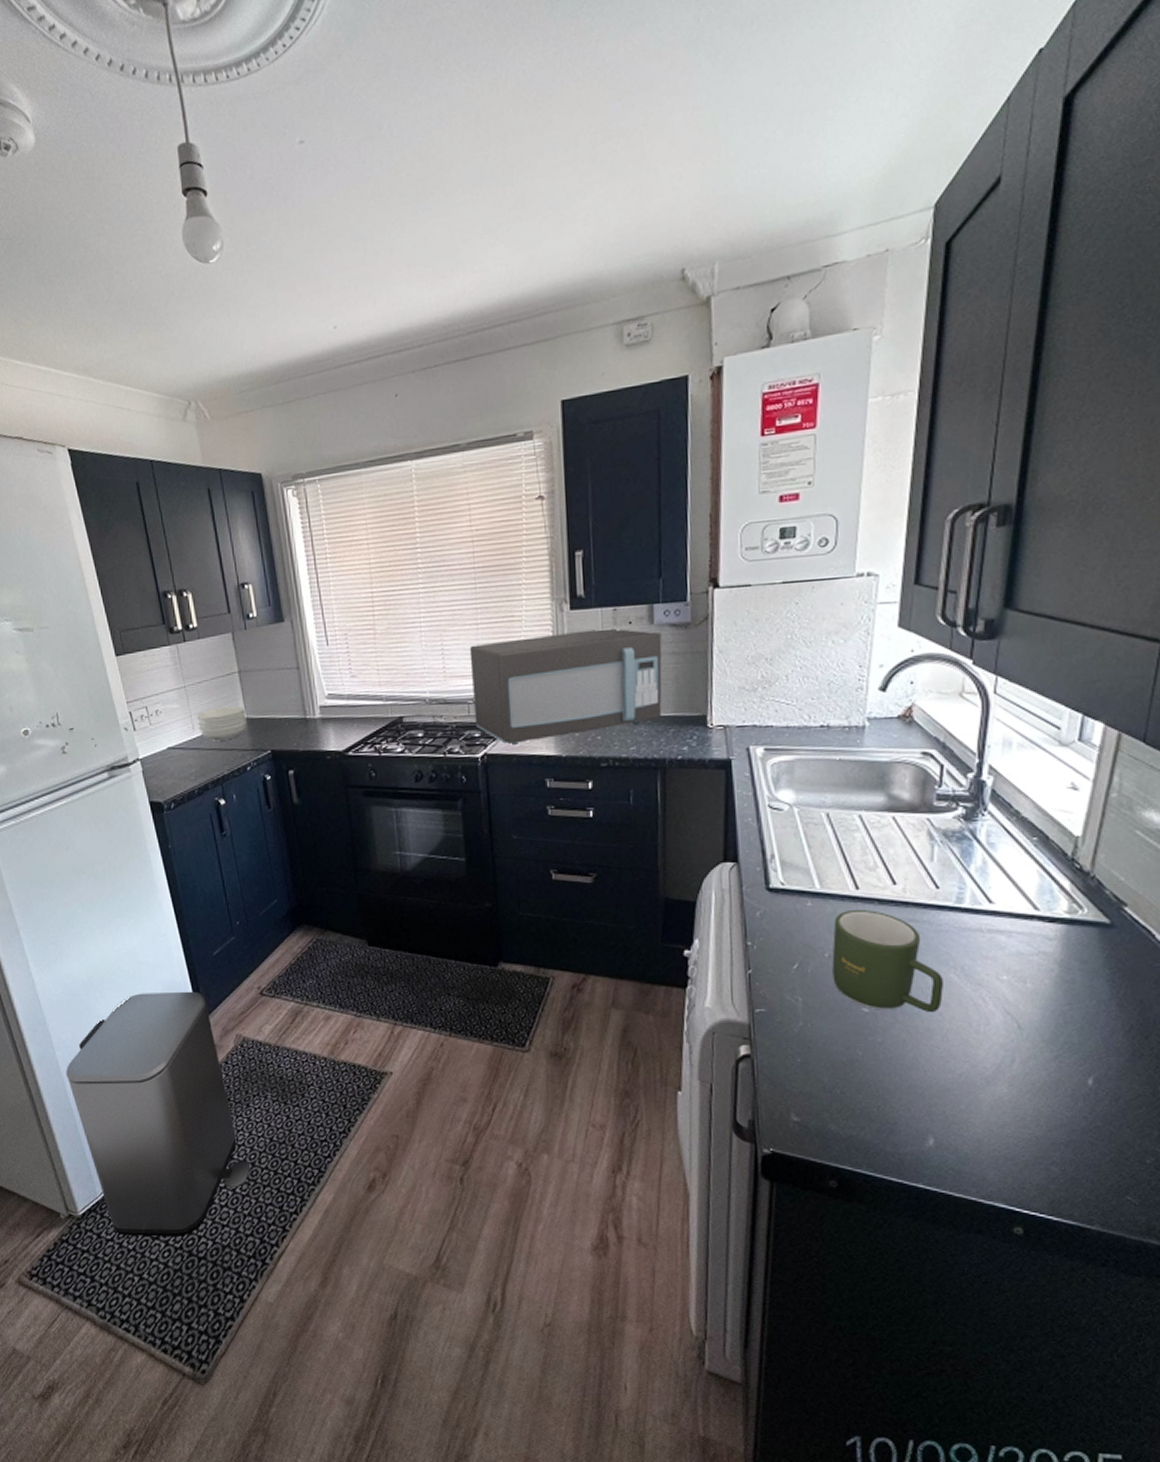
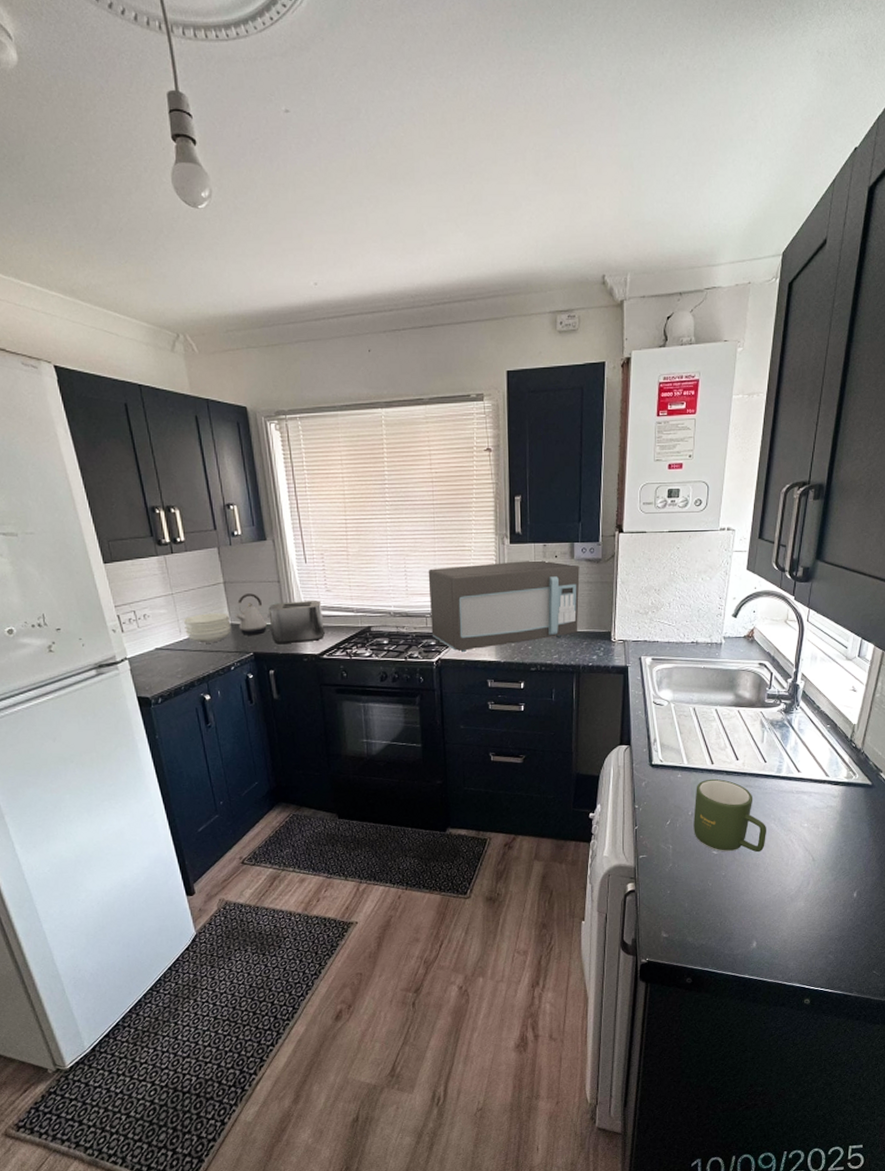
pedal bin: present [66,991,251,1237] -> none [53,863,232,1082]
kettle: none [251,683,286,731] -> present [236,593,267,635]
toaster: none [284,688,350,741] -> present [266,600,325,645]

